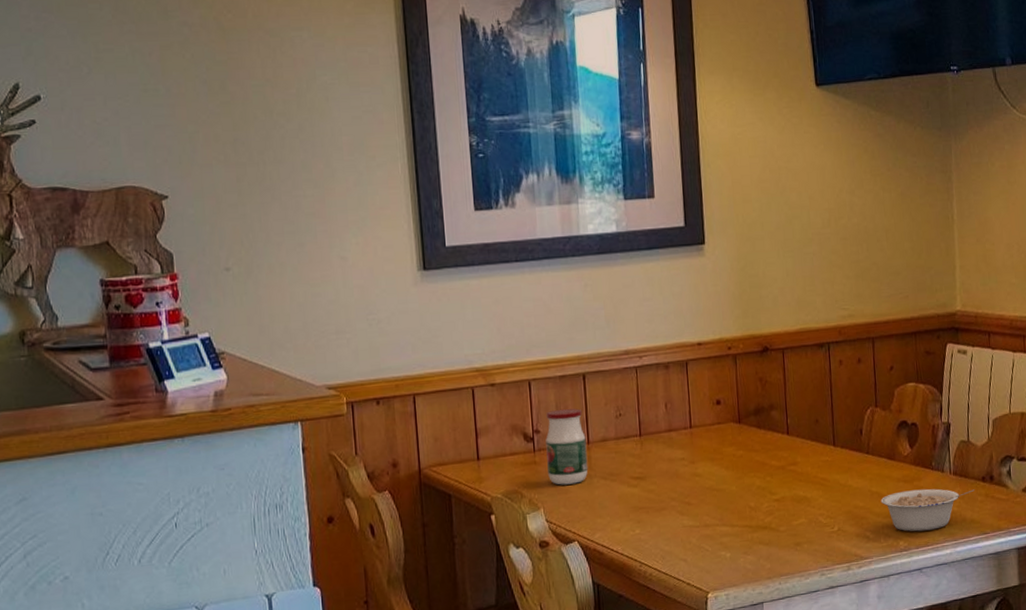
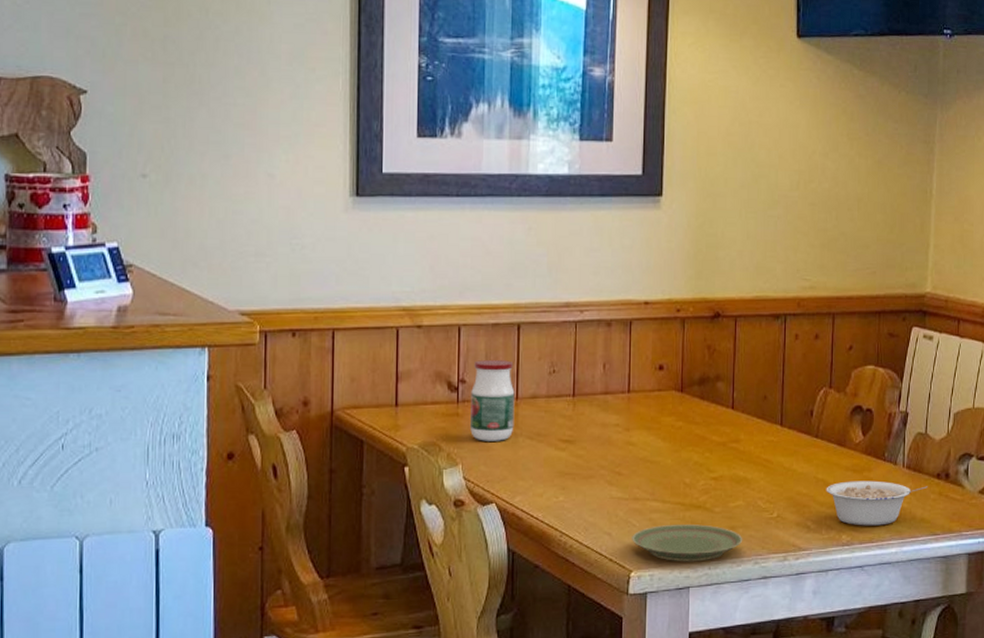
plate: none [706,543,809,580] -> present [632,524,743,562]

